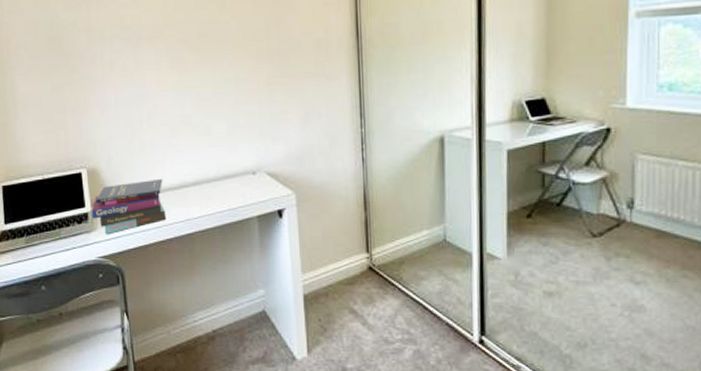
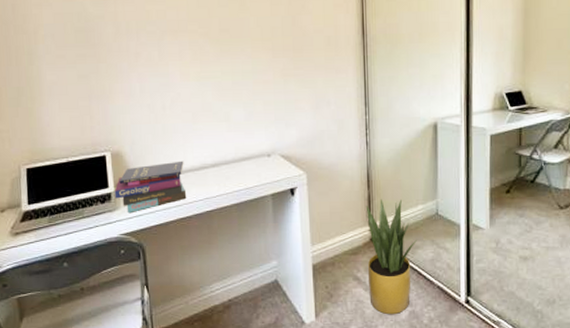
planter: none [362,223,422,354] -> present [365,199,417,315]

